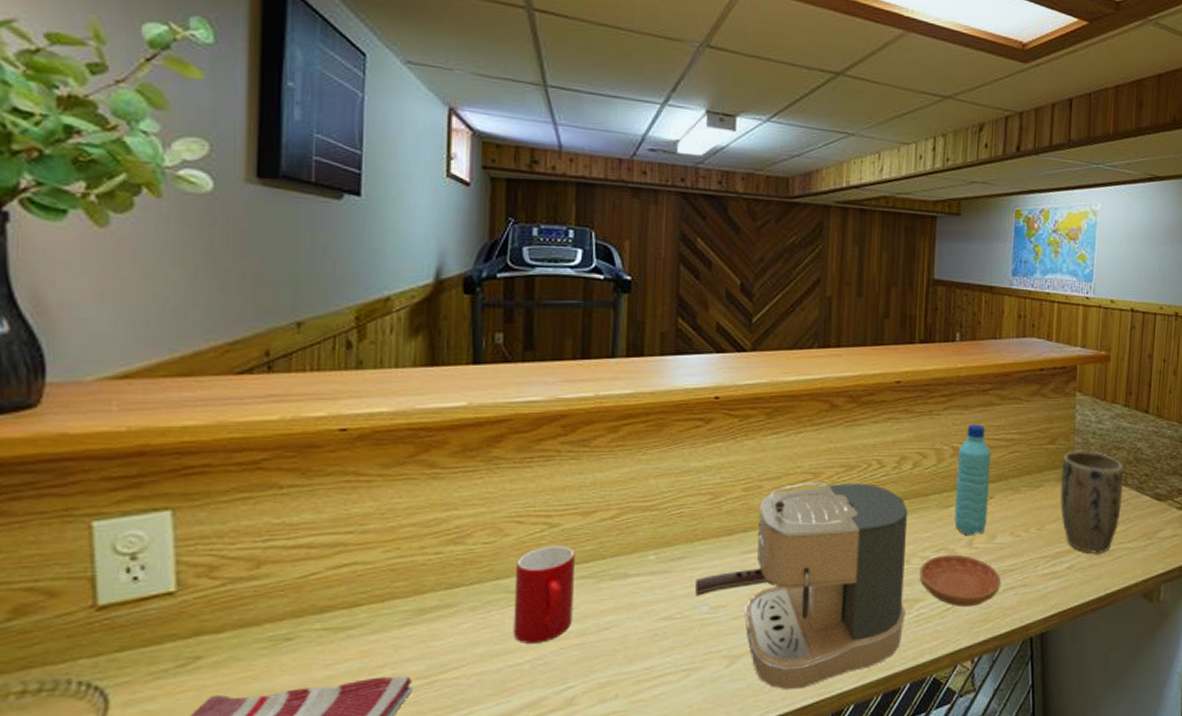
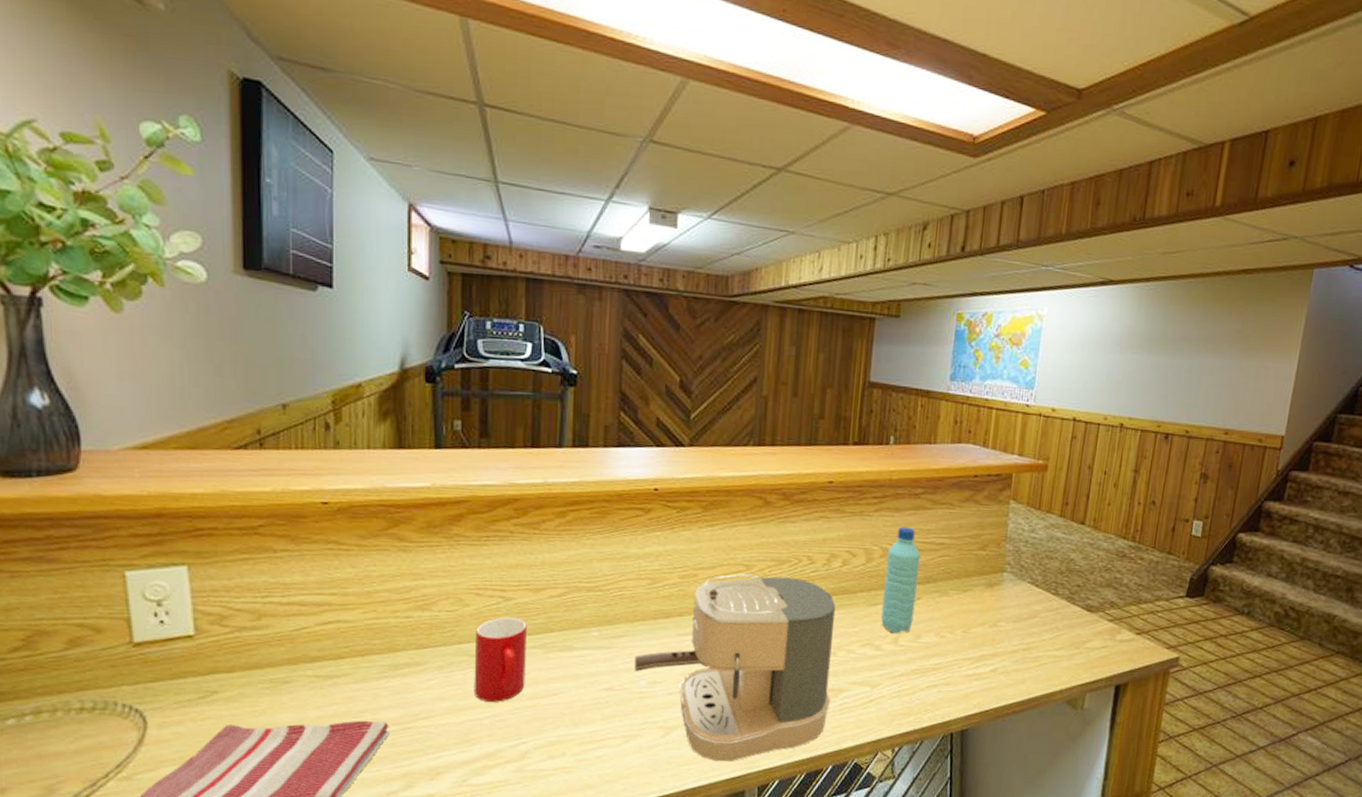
saucer: present [919,554,1001,606] -> none [844,650,924,700]
plant pot: present [1060,450,1123,553] -> none [987,557,1055,659]

